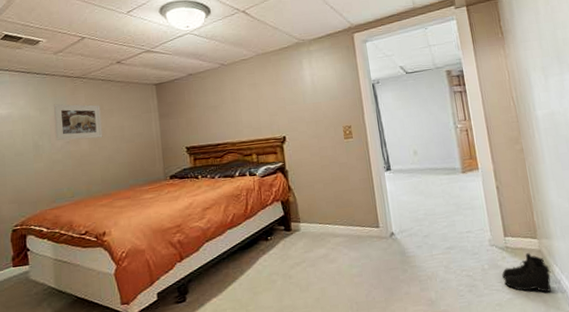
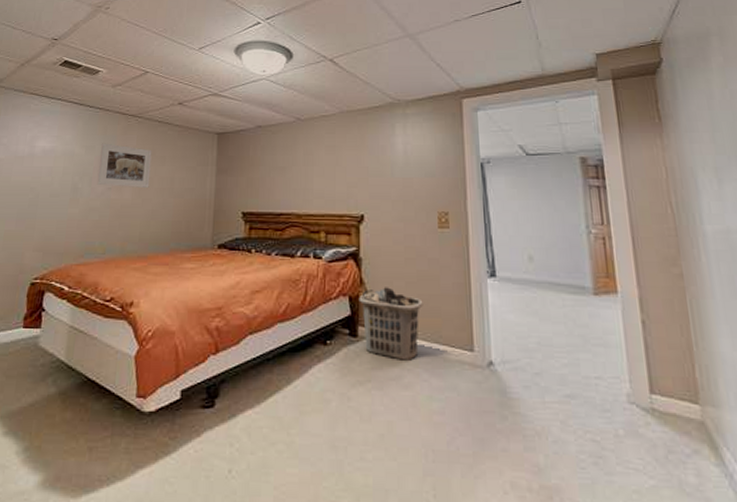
clothes hamper: none [289,189,339,243] -> present [359,287,423,361]
boots: present [502,253,552,292] -> none [644,423,720,487]

